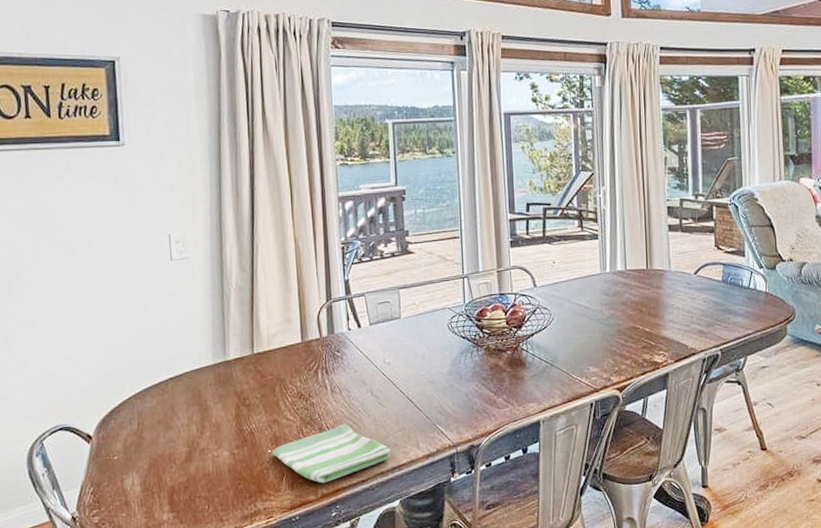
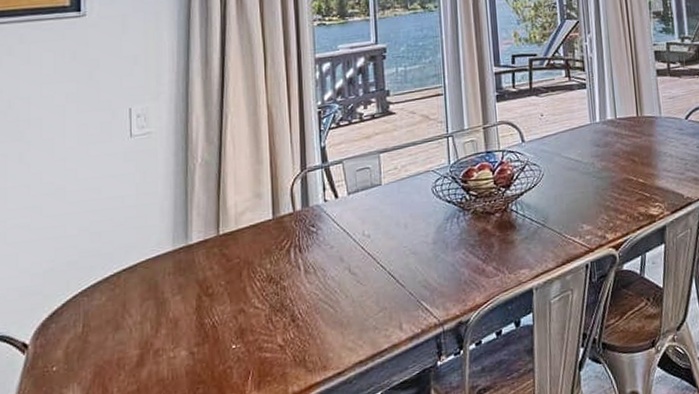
dish towel: present [271,423,392,483] -> none [235,307,372,380]

